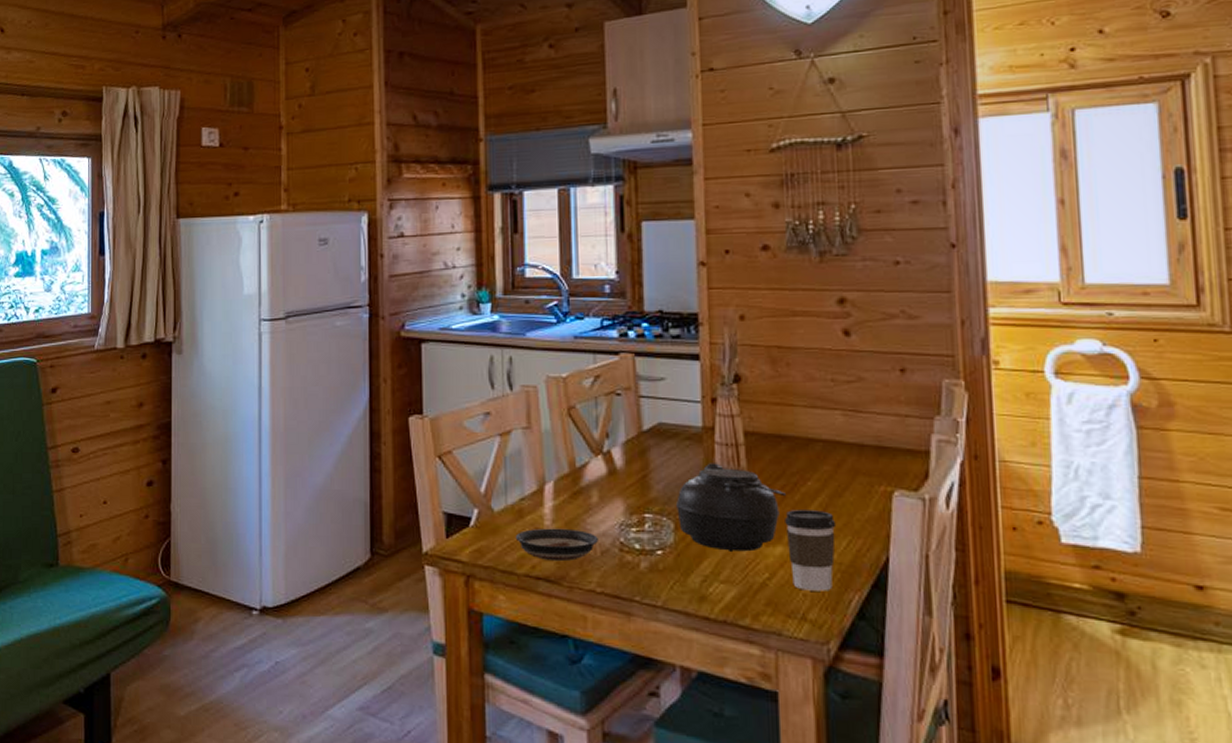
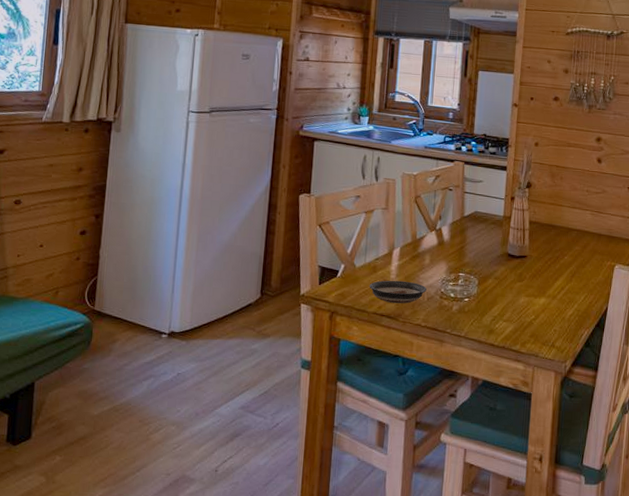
teapot: present [676,463,787,552] -> none [481,241,552,301]
coffee cup: present [785,510,837,591] -> none [548,274,579,328]

